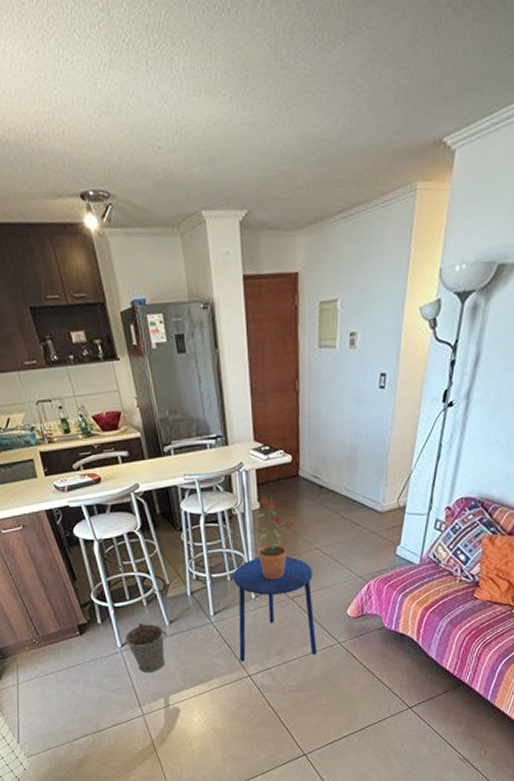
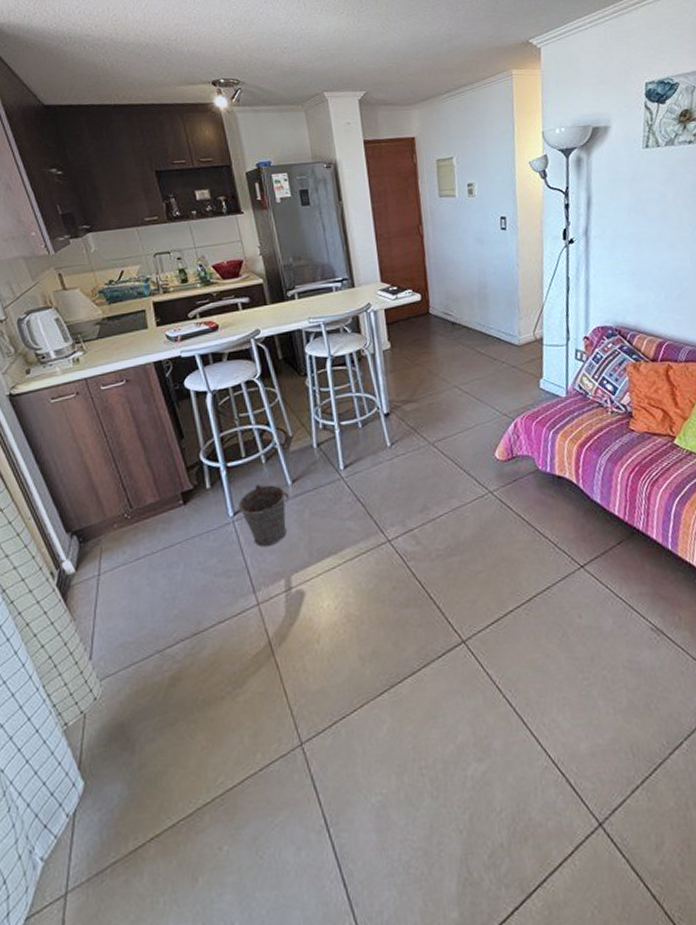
side table: present [233,556,317,662] -> none [364,397,467,524]
potted plant: present [258,495,295,580] -> none [389,334,430,424]

